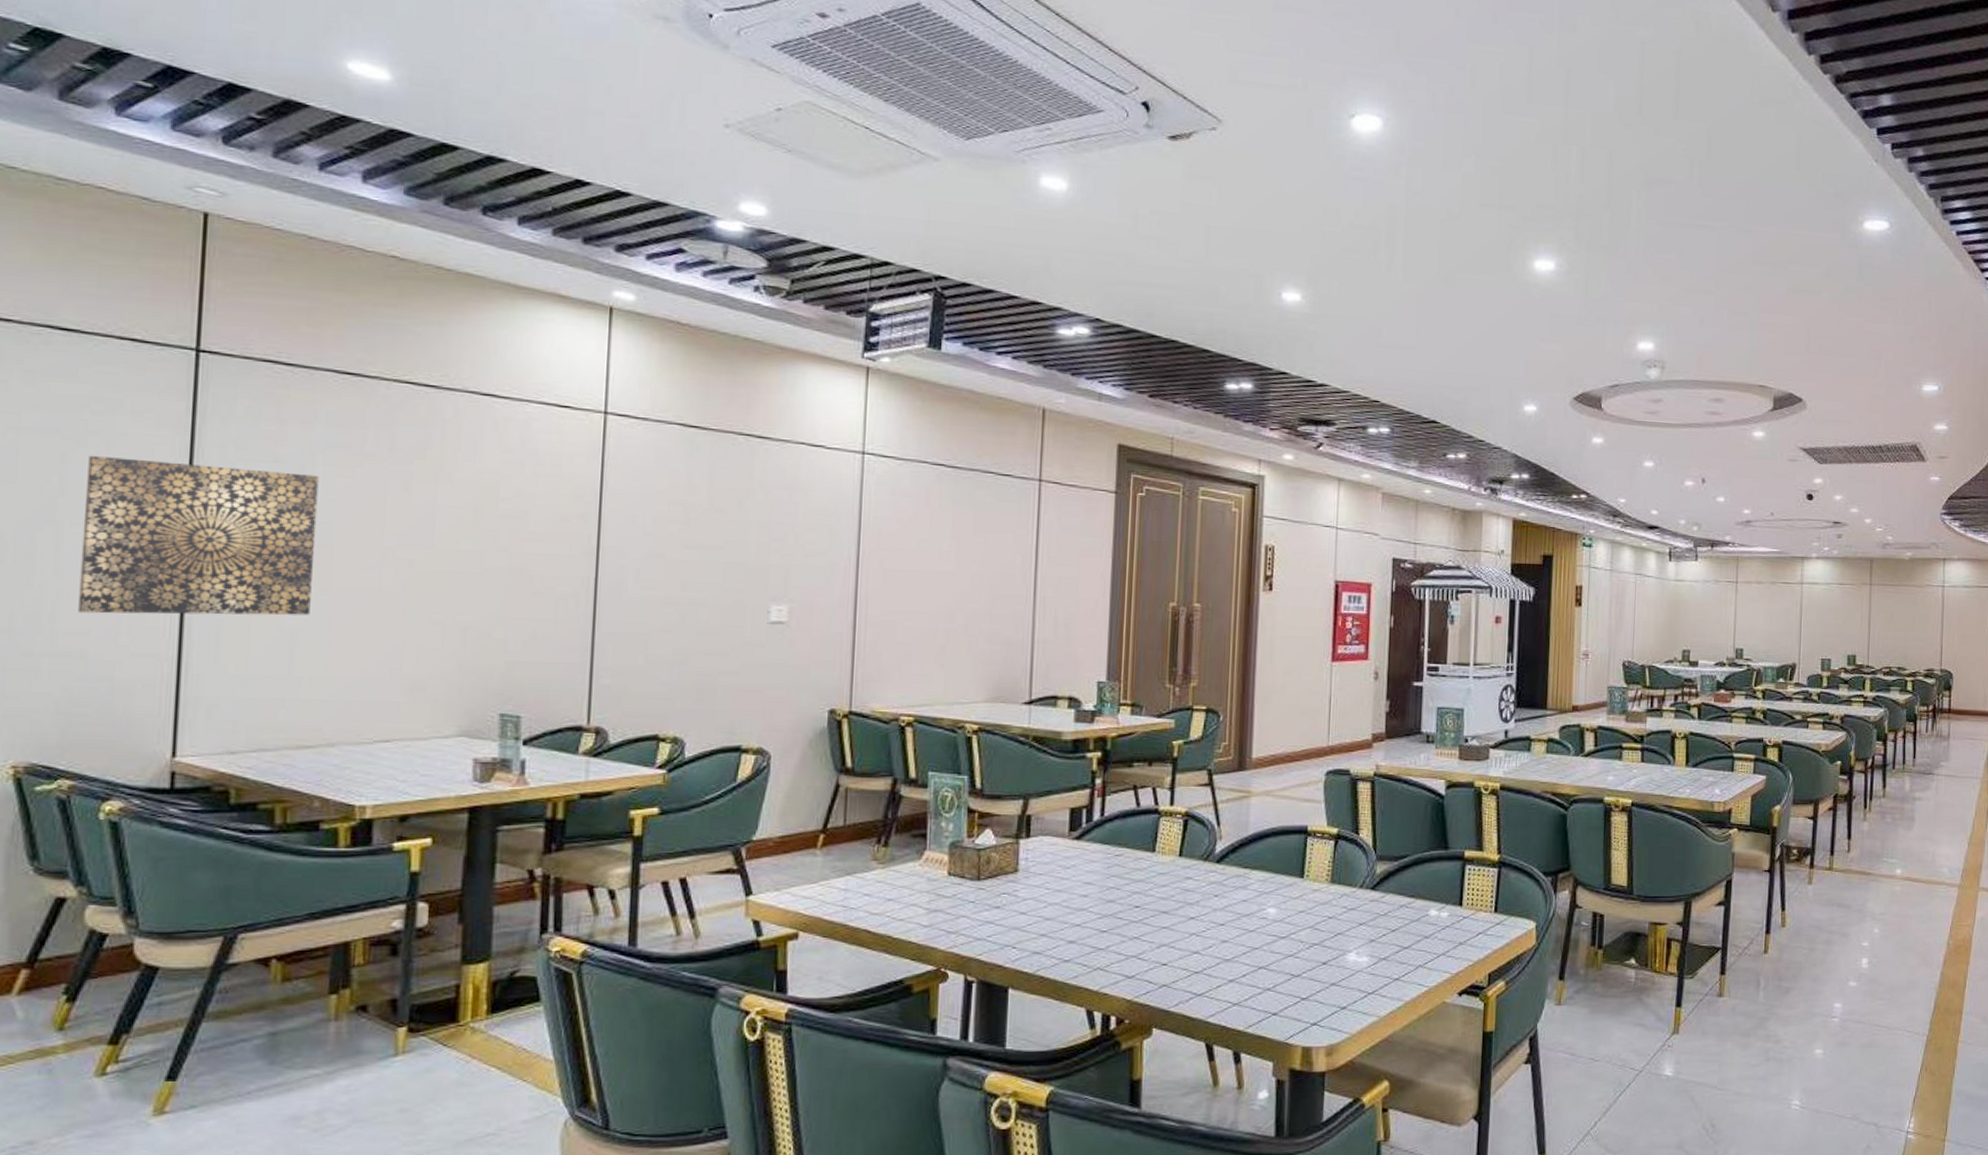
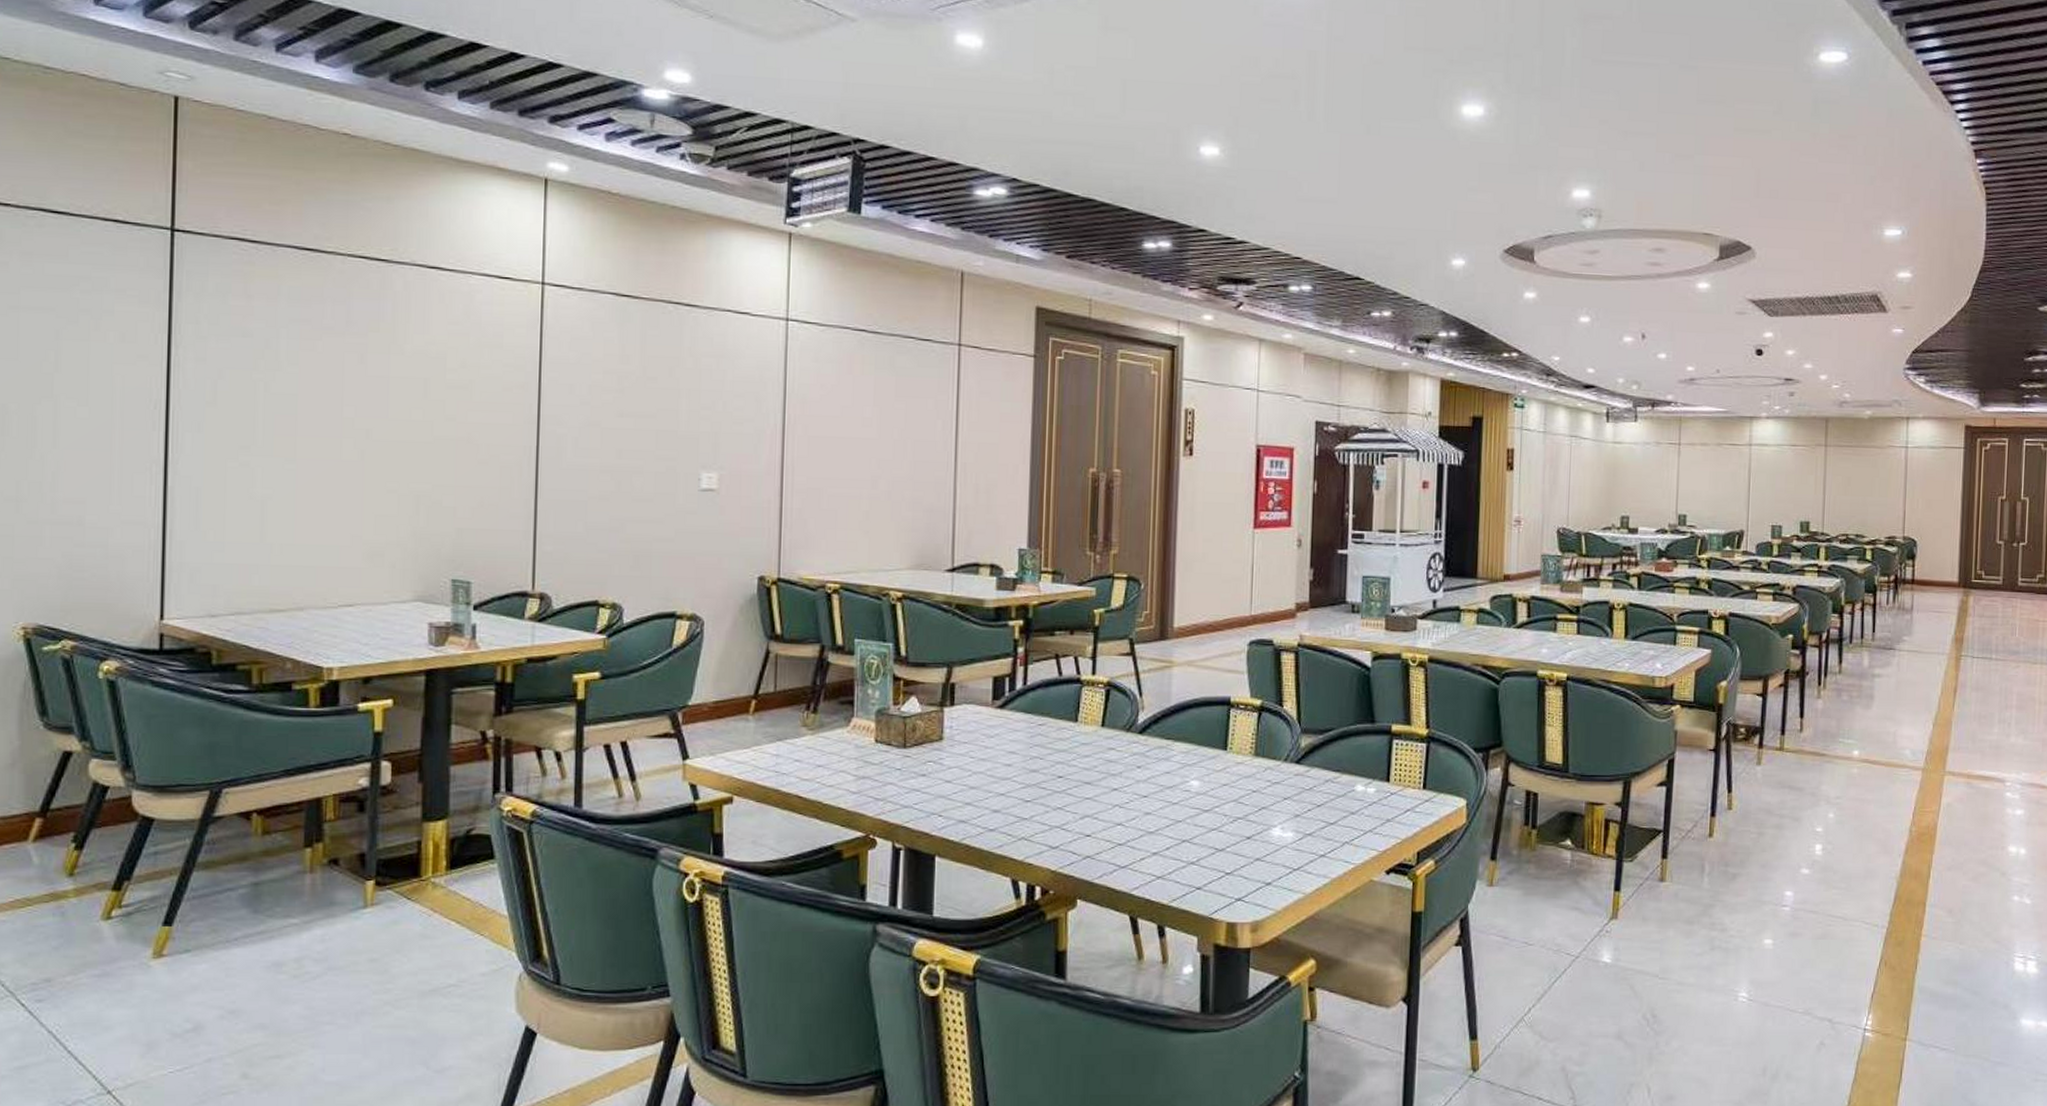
wall art: present [78,455,319,616] -> none [75,332,283,484]

